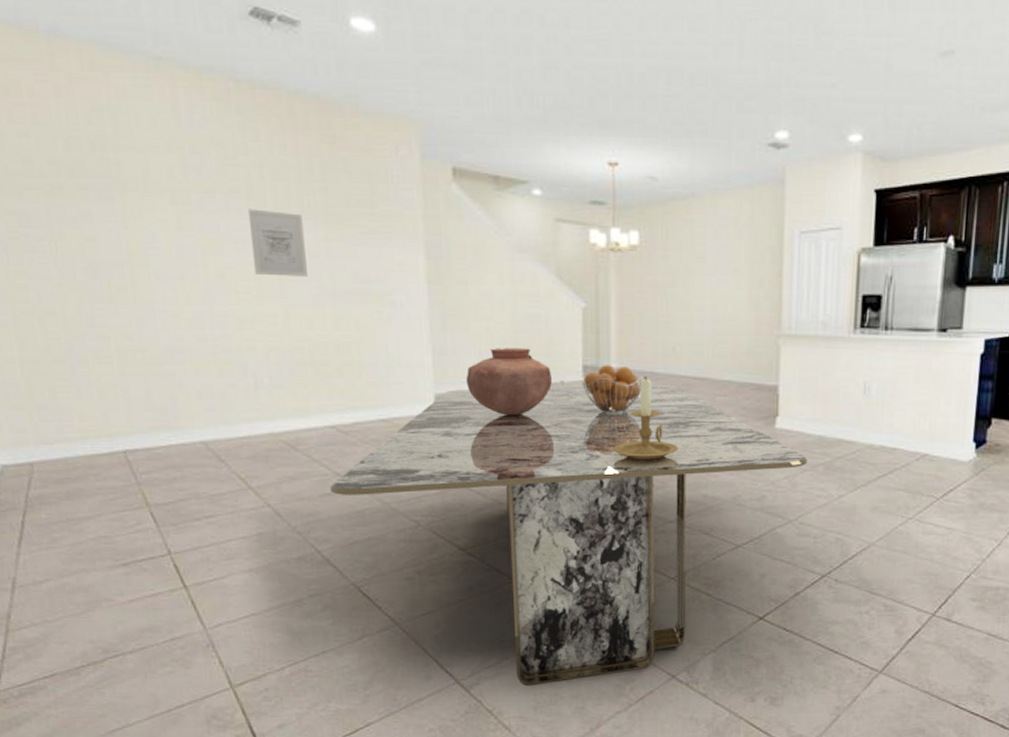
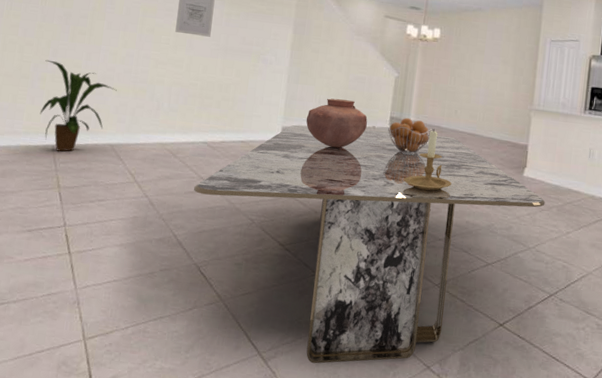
house plant: none [81,333,193,458] -> present [39,59,117,152]

